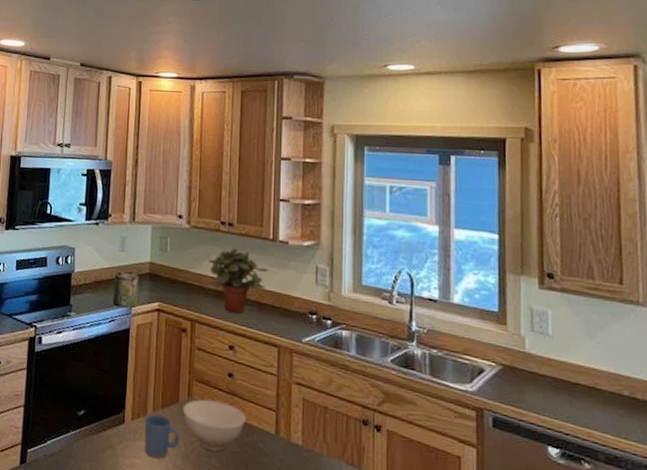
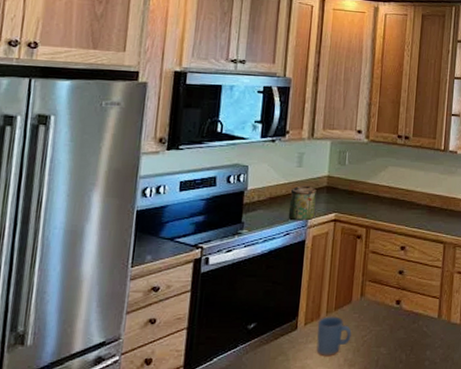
bowl: present [182,399,246,452] -> none [355,297,413,341]
potted plant: present [209,248,269,314] -> none [385,159,439,217]

